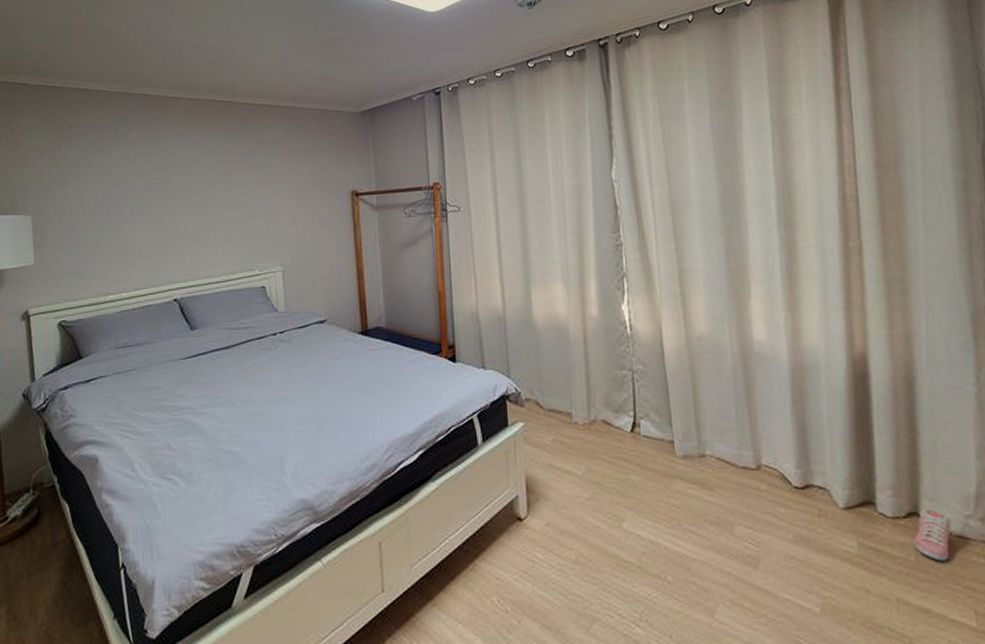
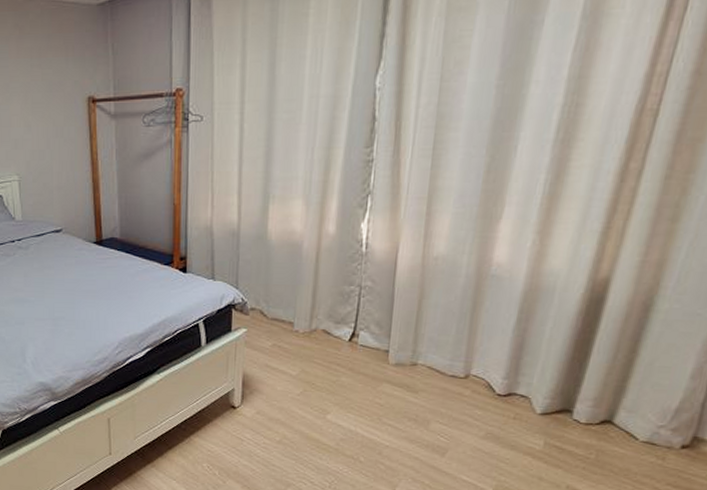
sneaker: present [913,508,952,562] -> none [599,418,643,461]

